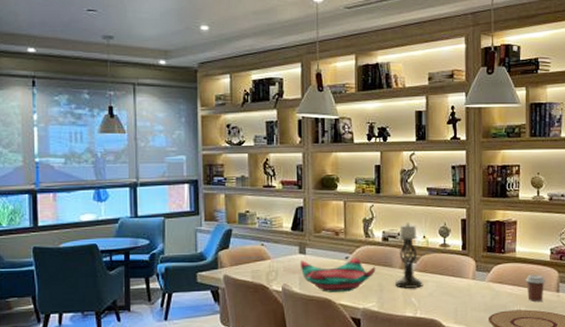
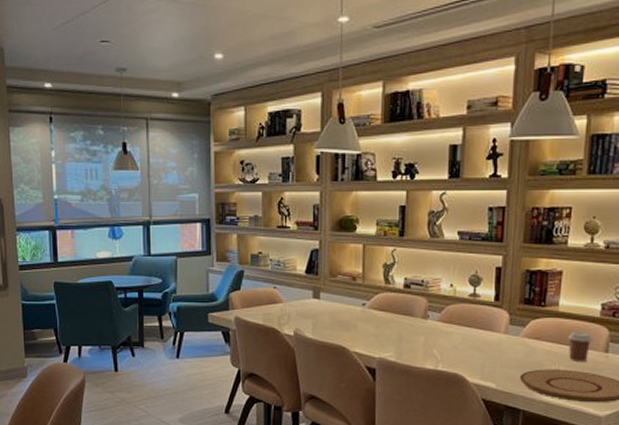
decorative bowl: present [300,256,376,292] -> none [313,303,395,340]
candle holder: present [395,222,423,288] -> none [416,269,447,340]

